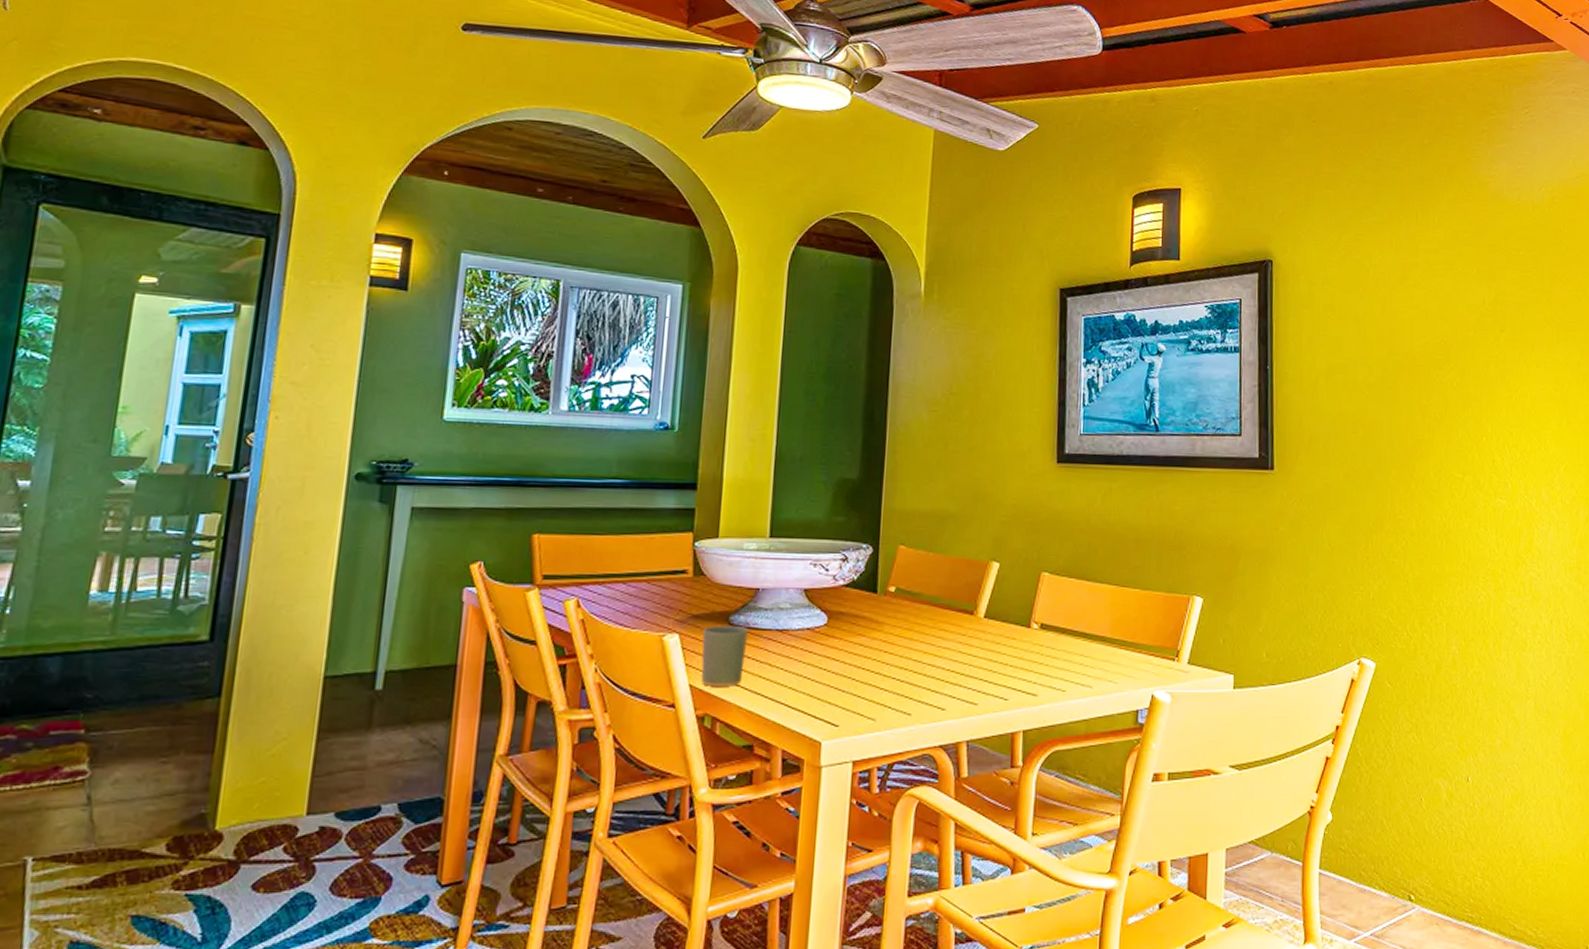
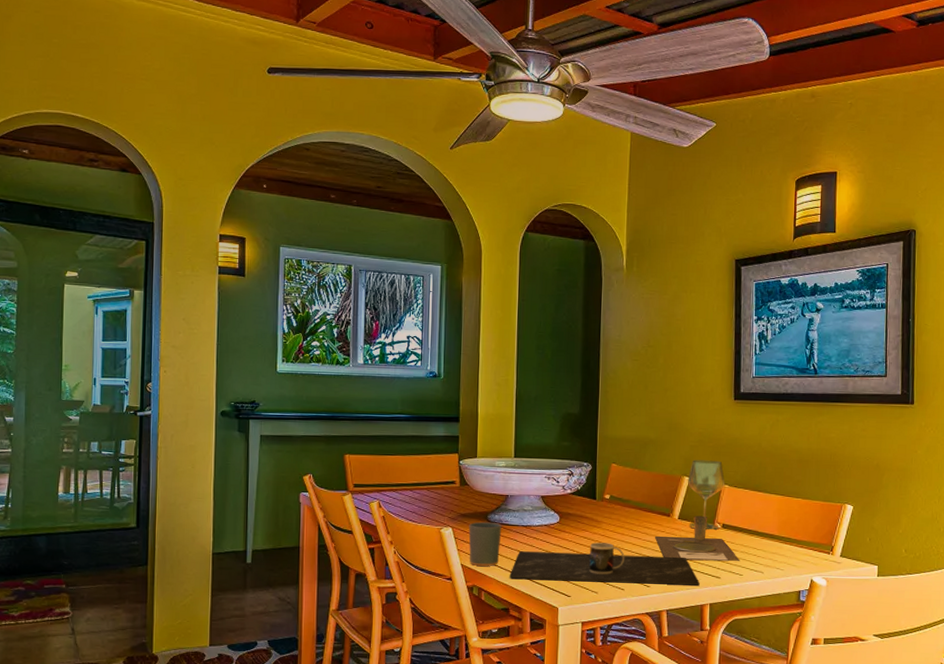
place setting: none [756,651,1011,707] -> present [509,542,700,586]
place setting: none [953,613,1063,674] -> present [655,515,740,562]
wine glass: none [996,540,1045,632] -> present [687,460,725,530]

